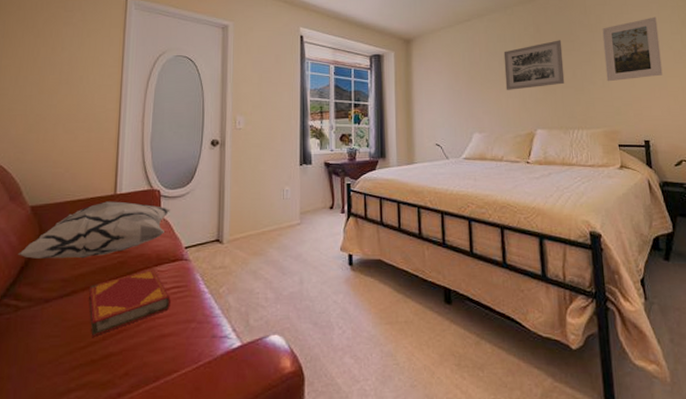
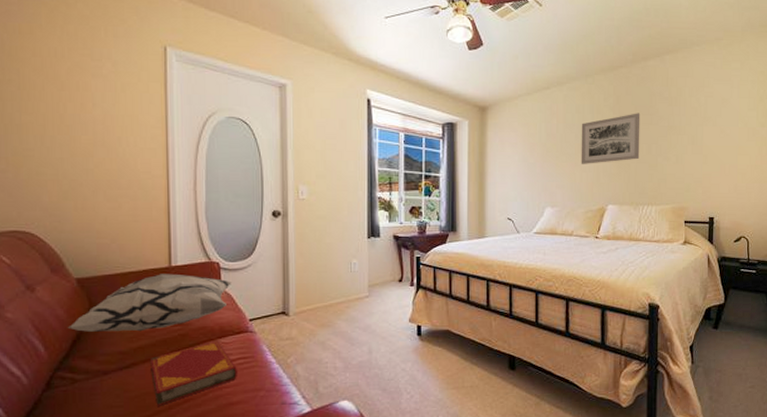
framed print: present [602,17,663,82] -> none [680,91,736,158]

